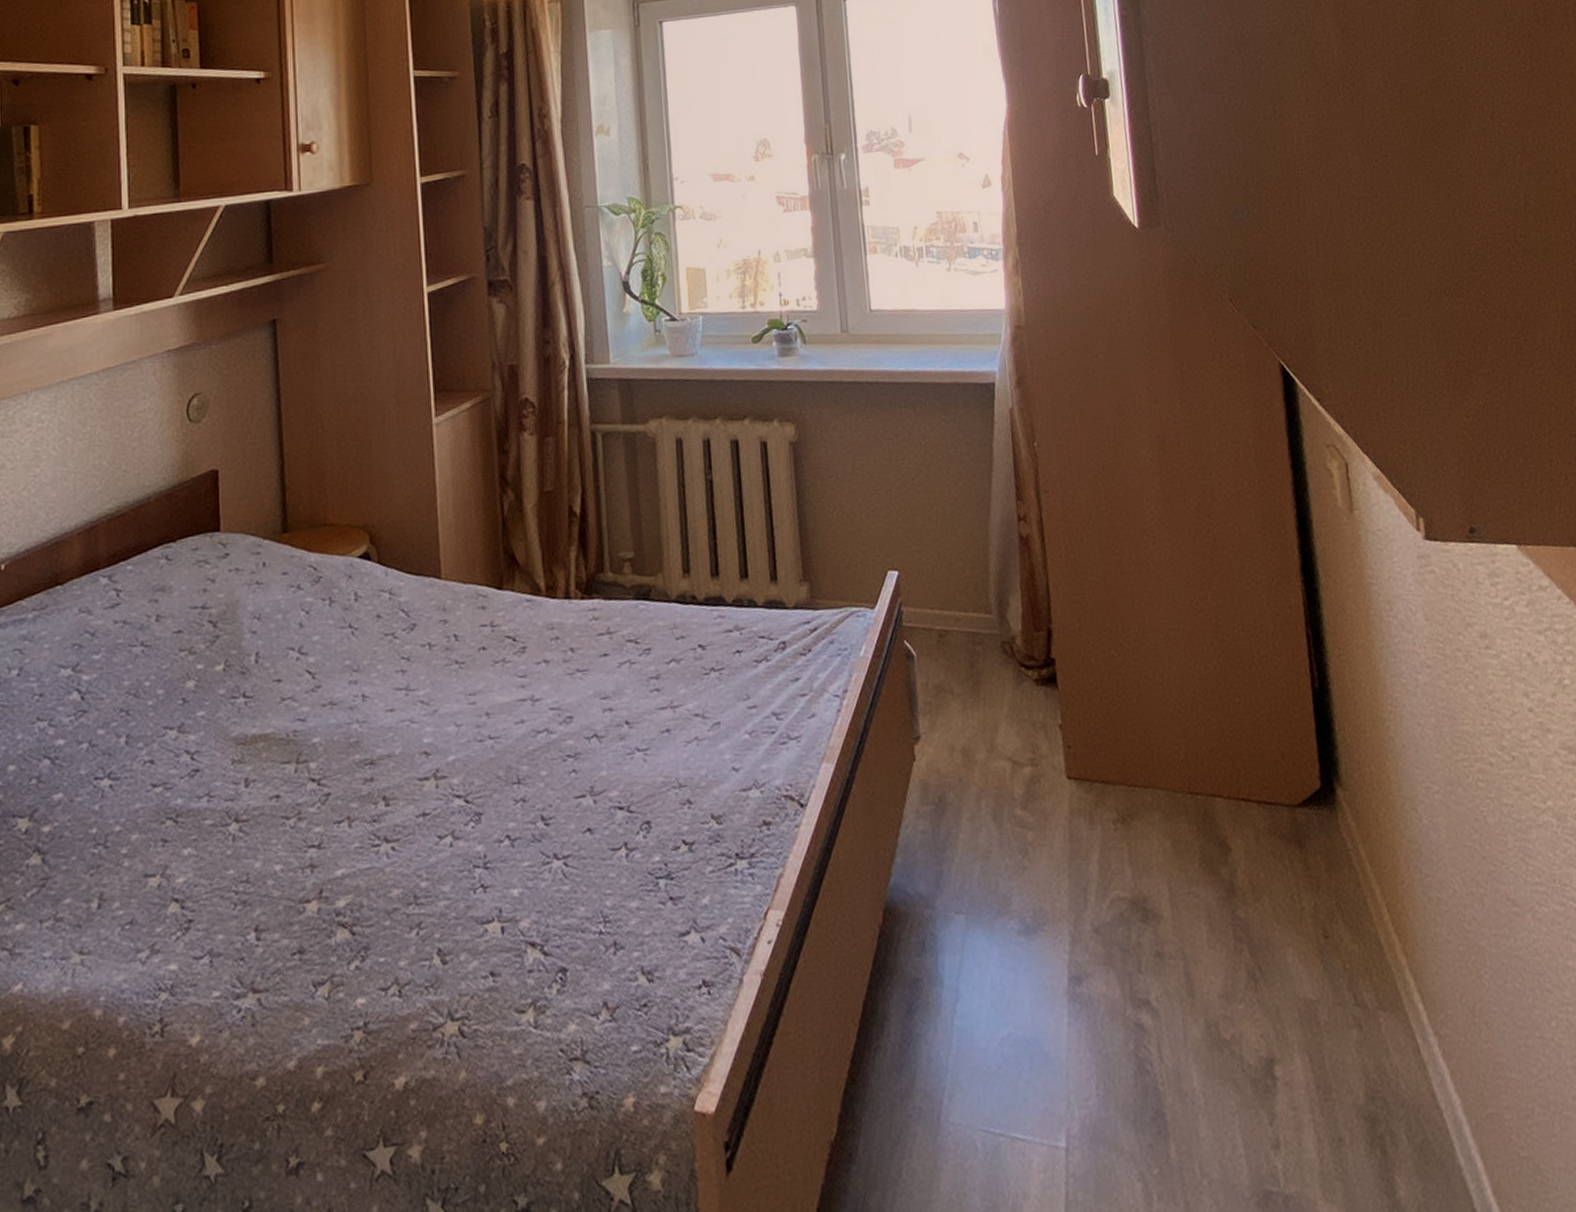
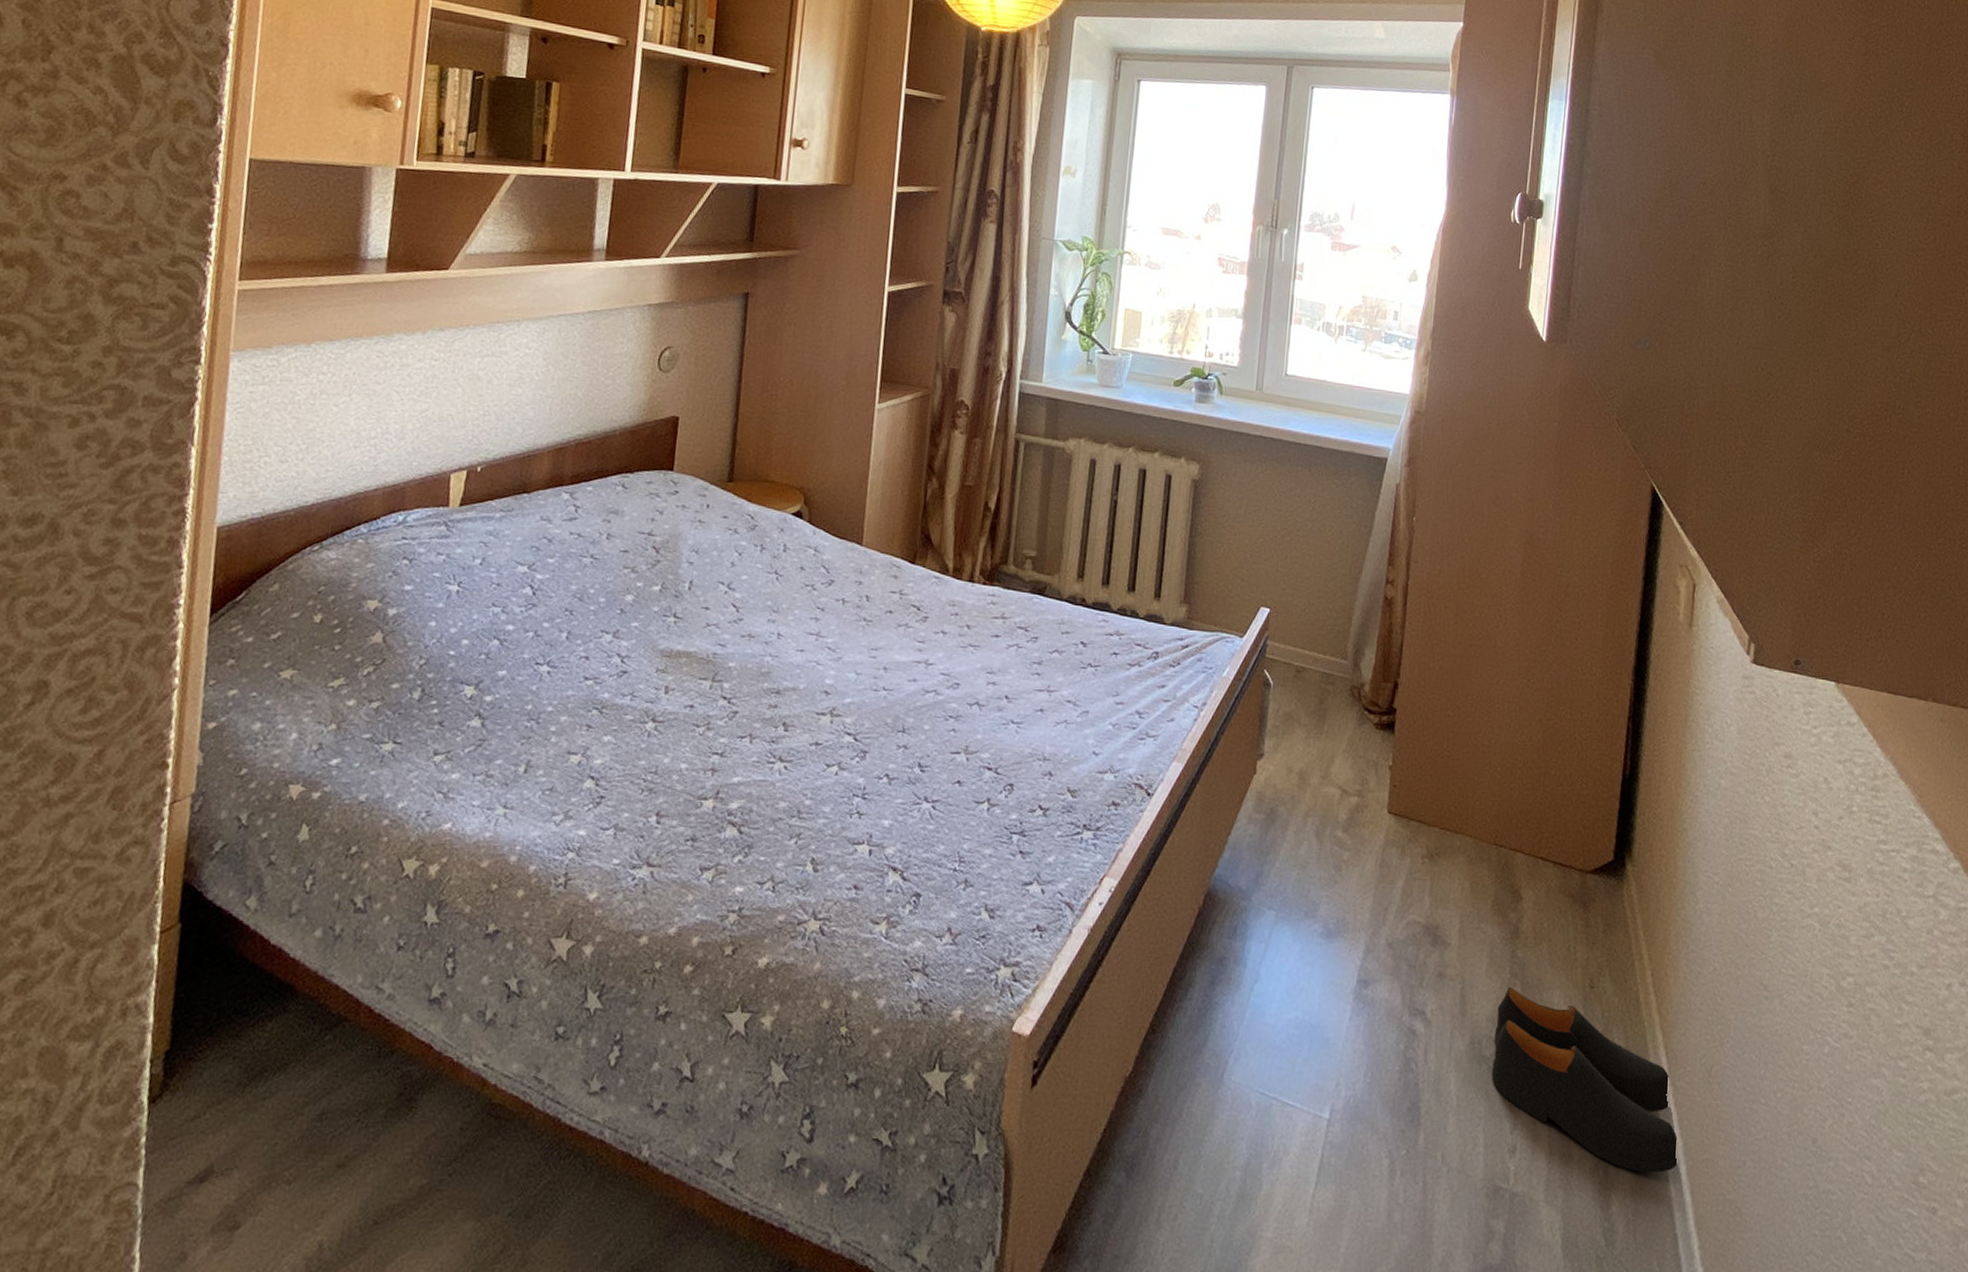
shoes: none [1228,954,1462,1144] -> present [1491,988,1679,1173]

